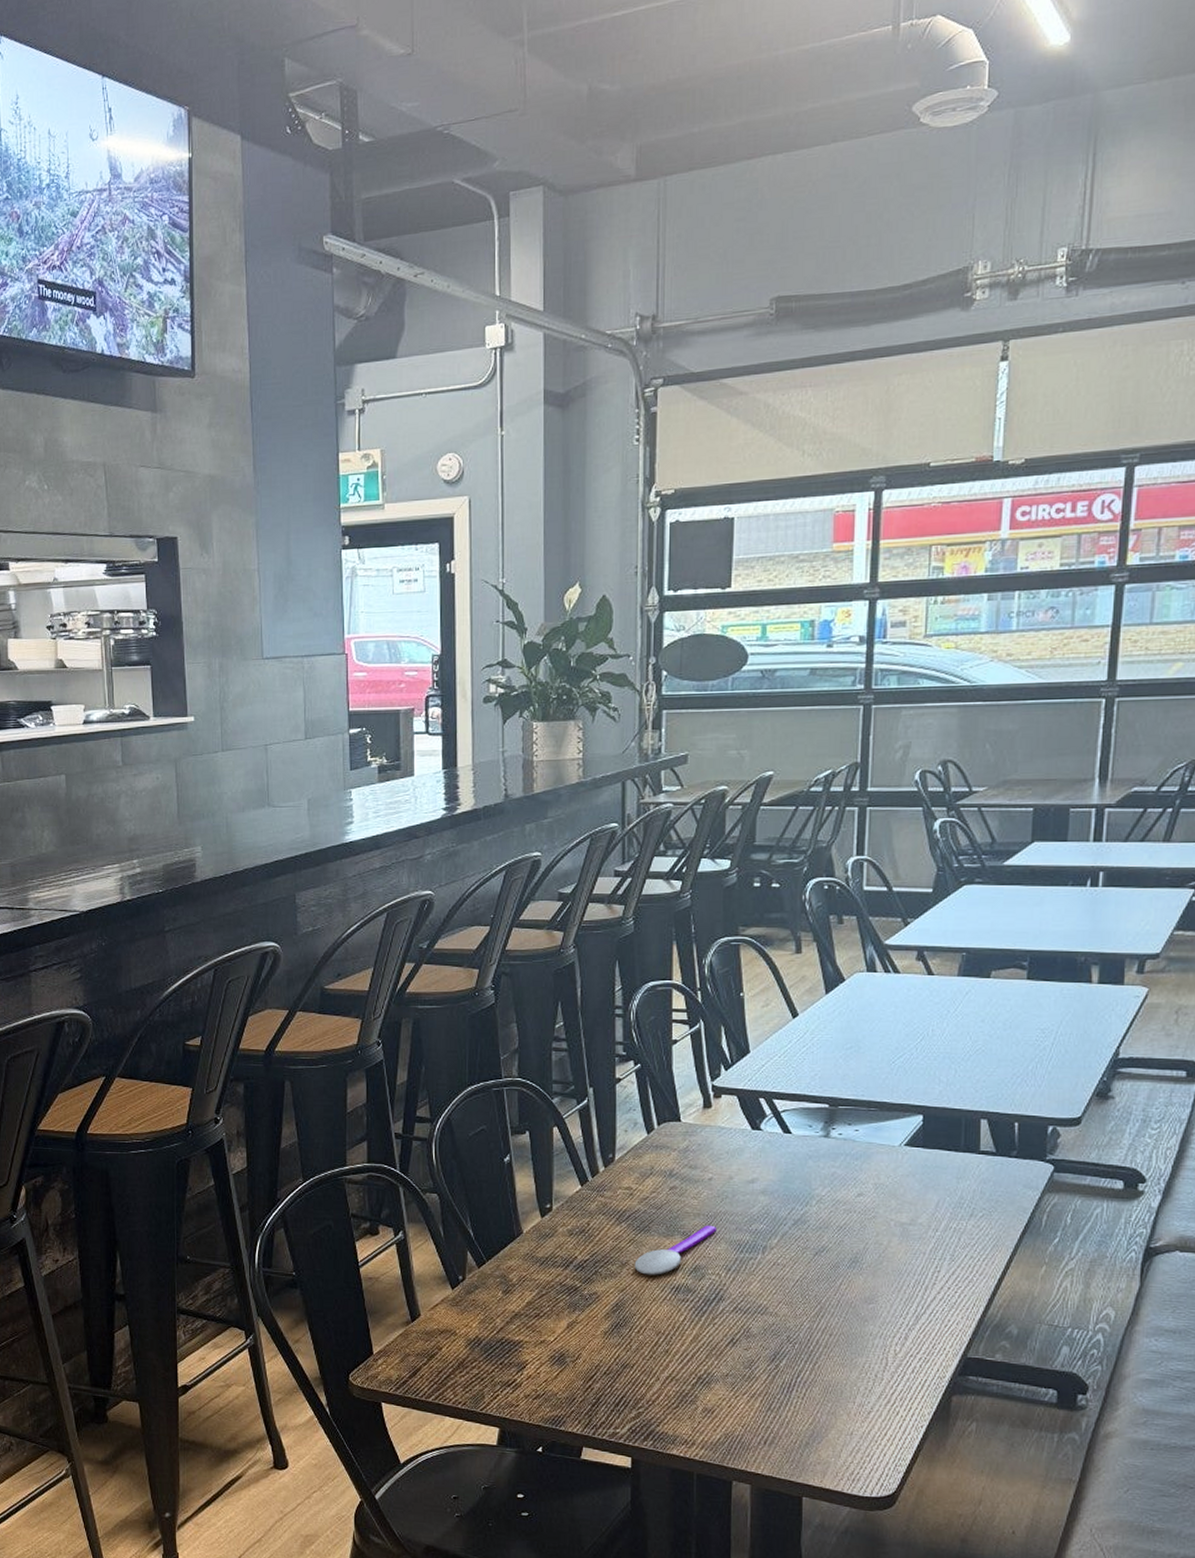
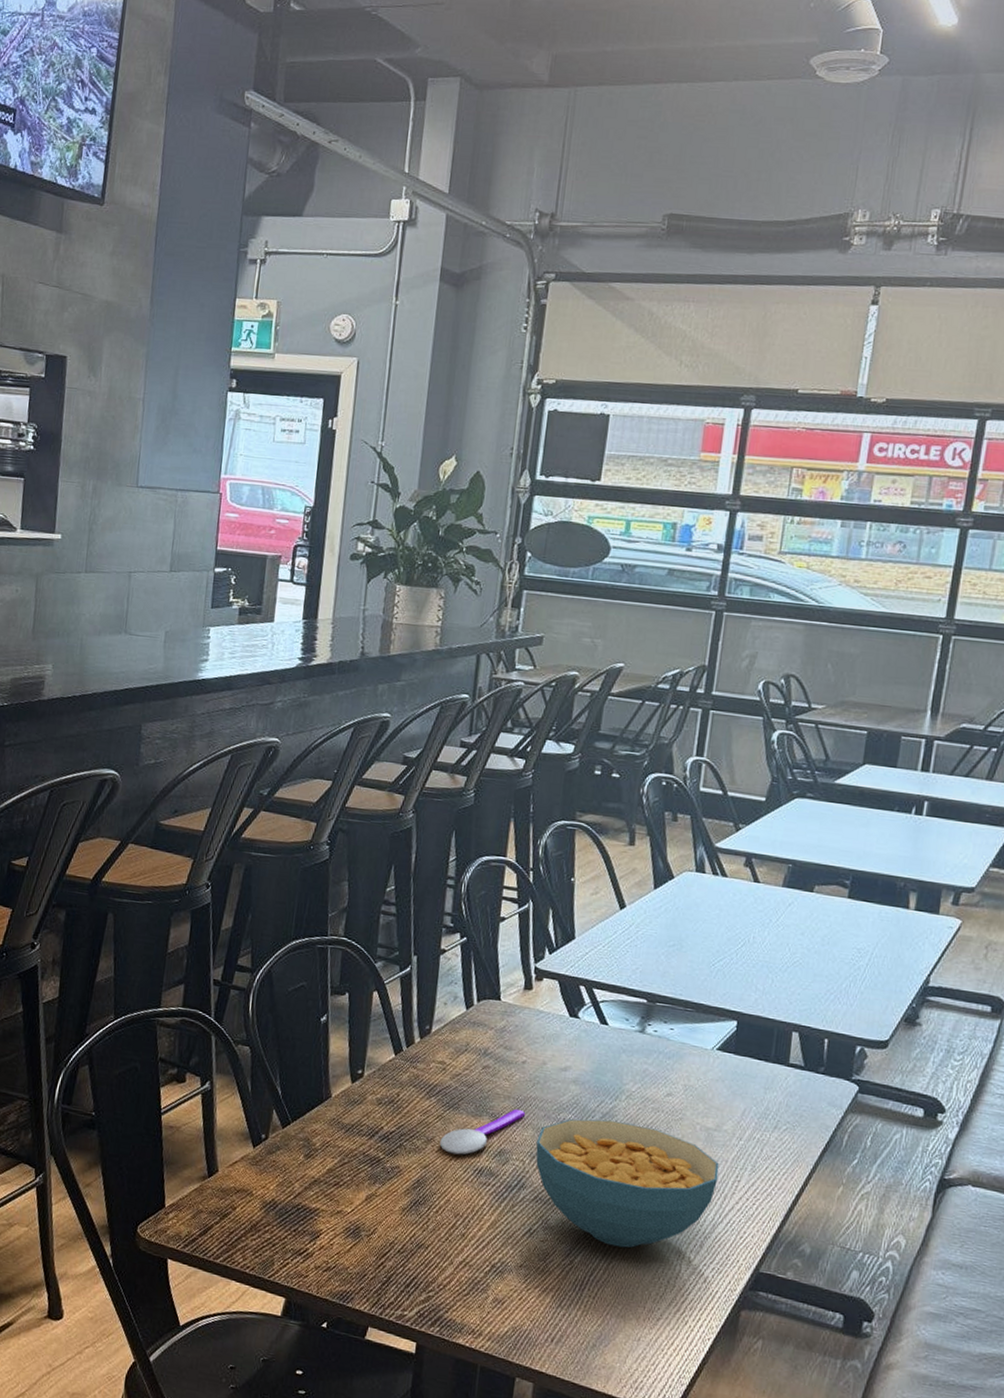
cereal bowl: none [731,1225,917,1348] -> present [535,1118,720,1248]

